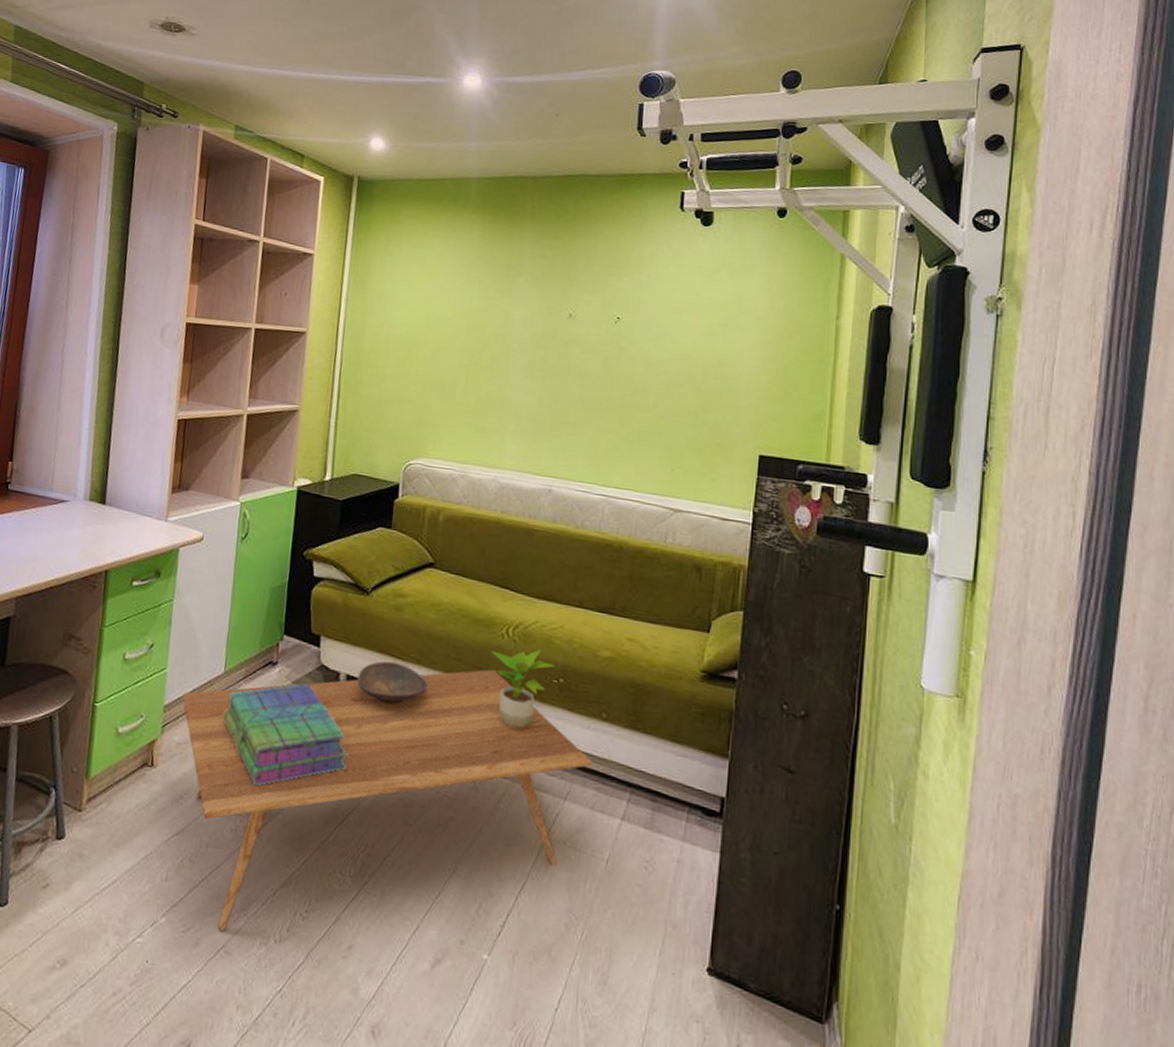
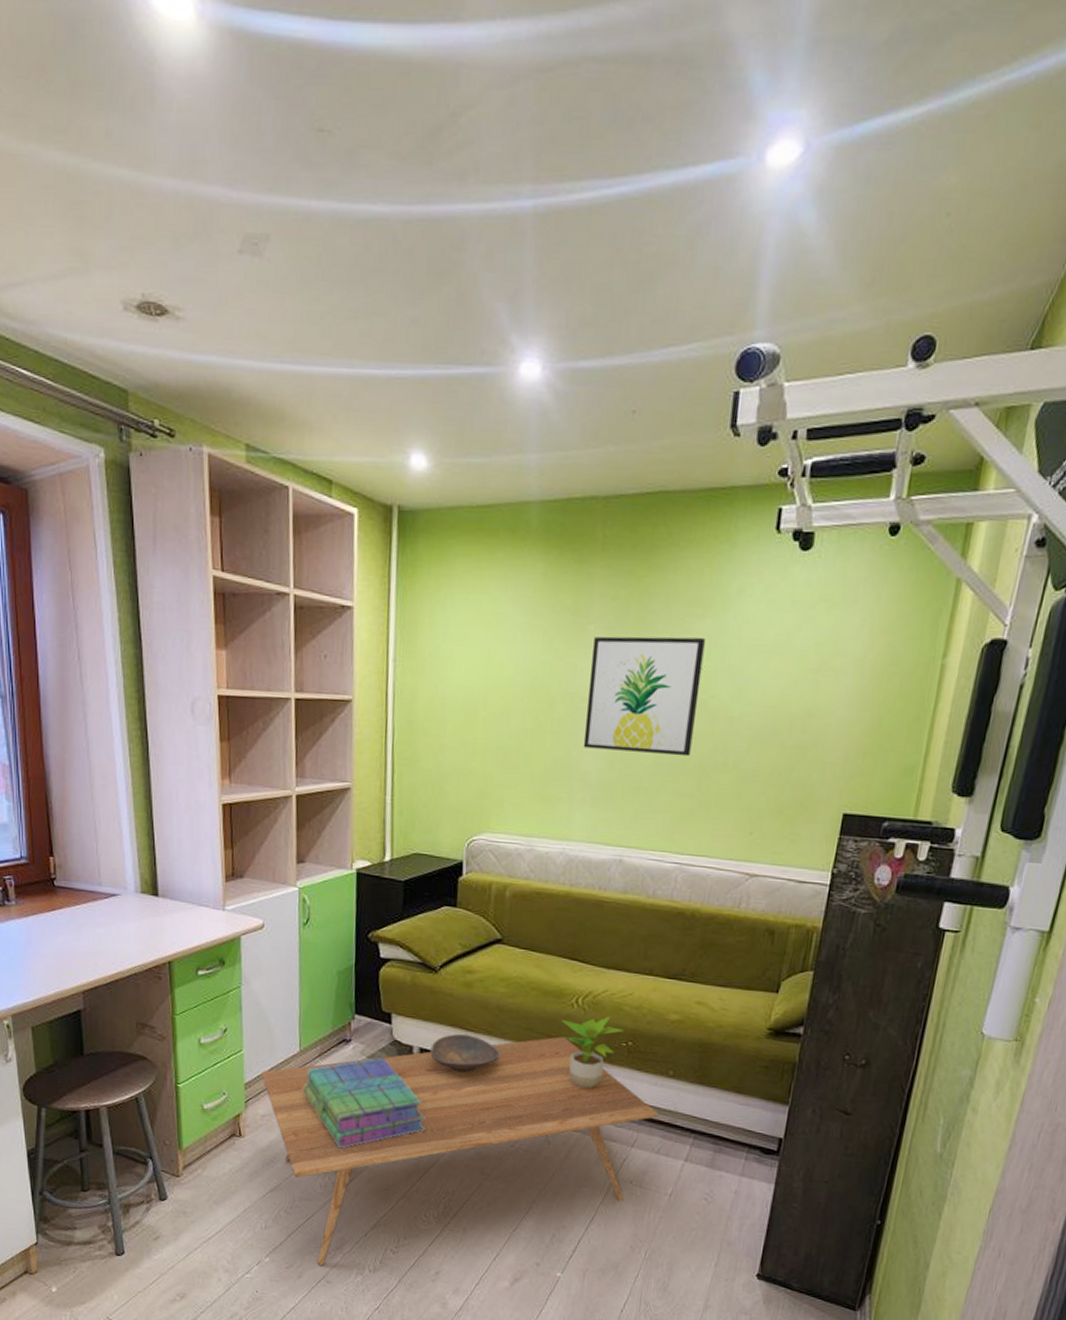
wall art: none [514,288,623,396] -> present [583,636,705,757]

